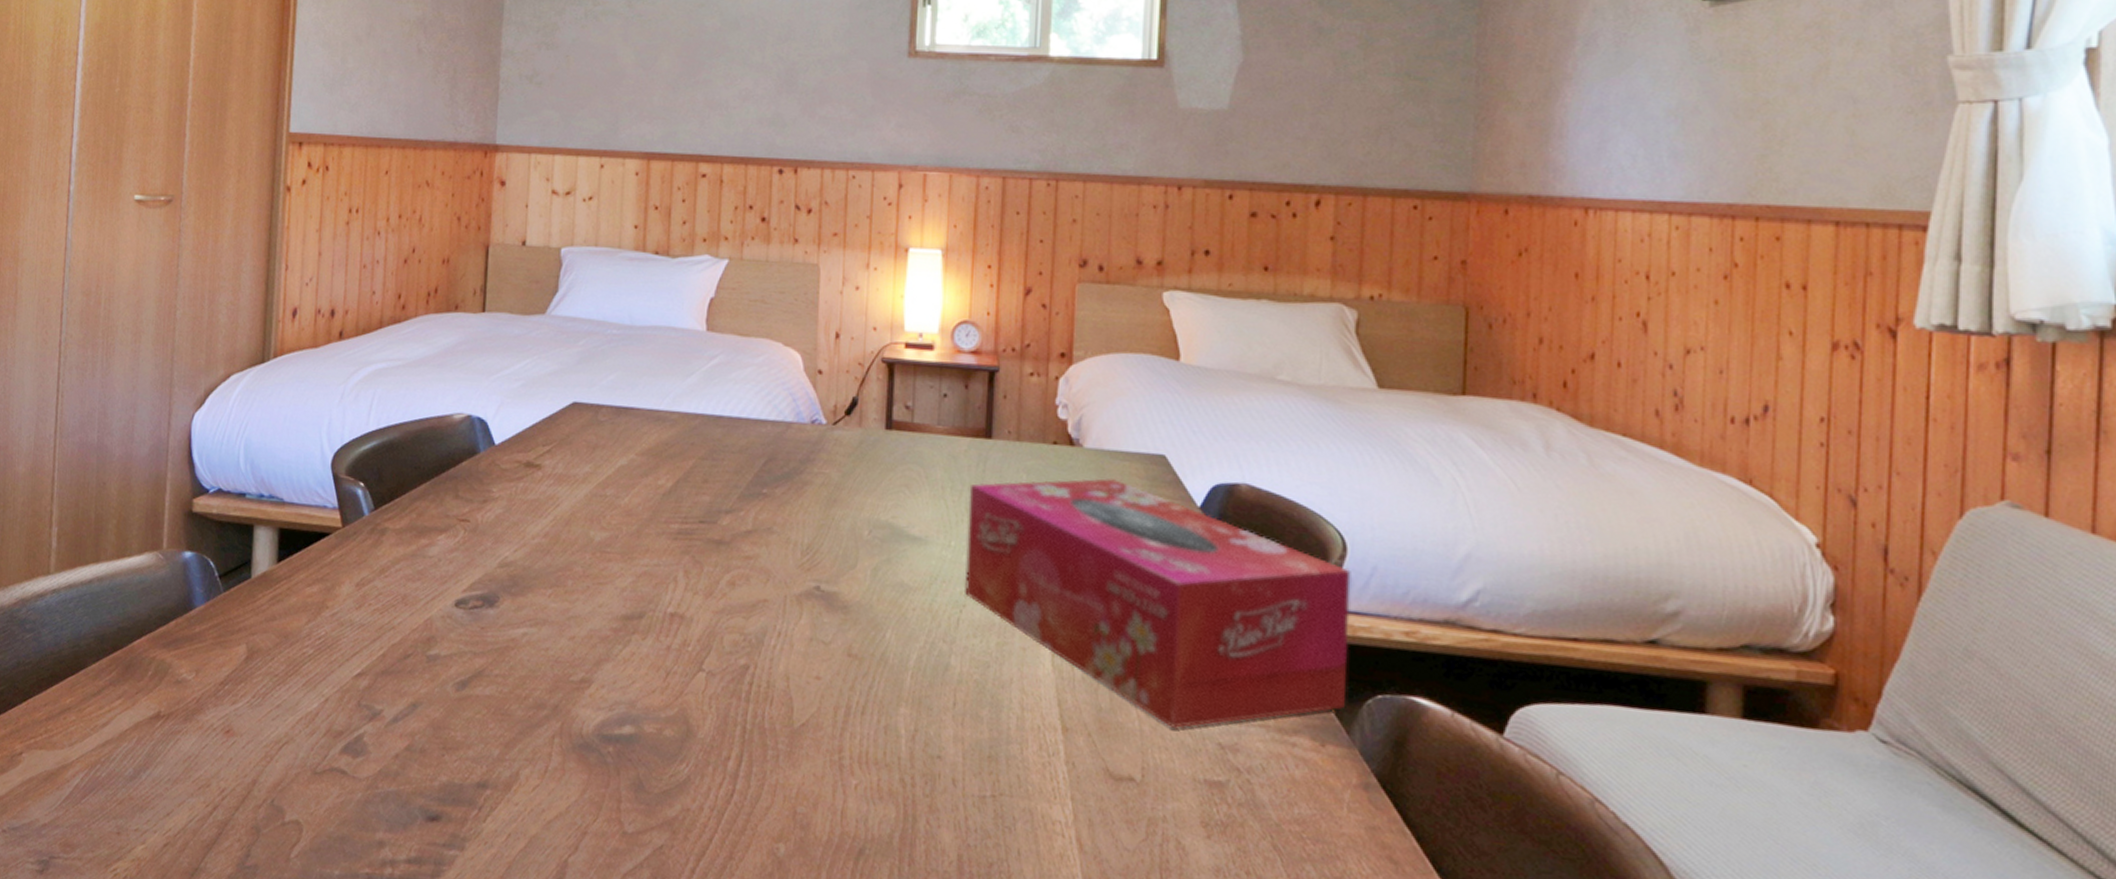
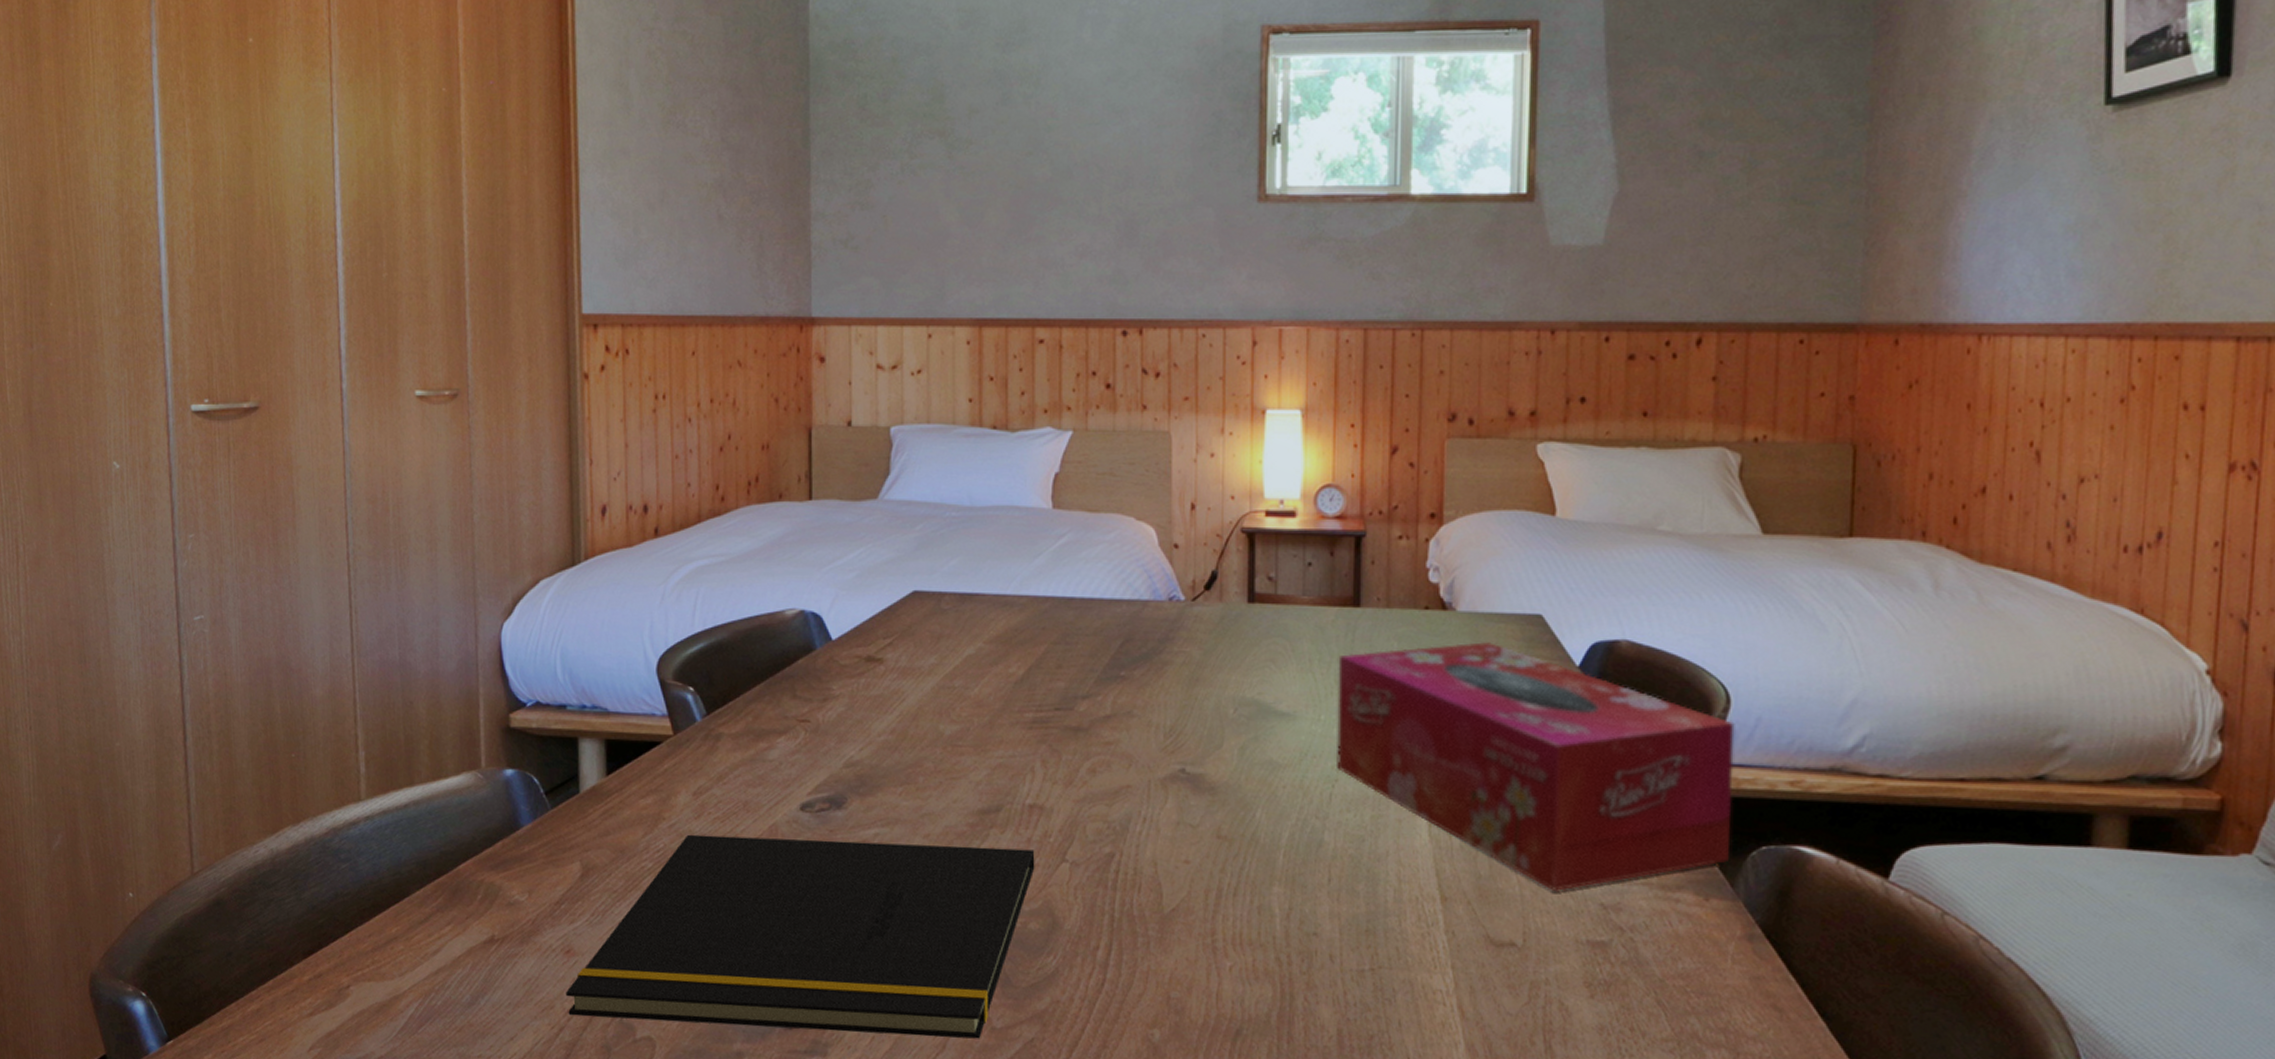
notepad: none [222,623,674,843] -> present [566,834,1035,1039]

